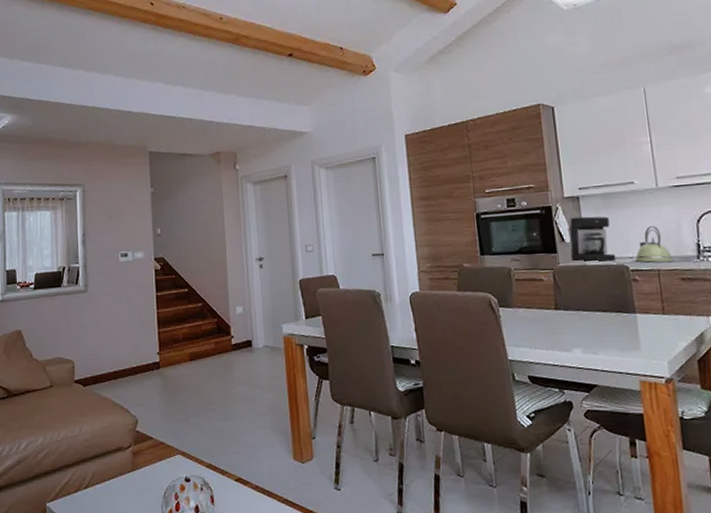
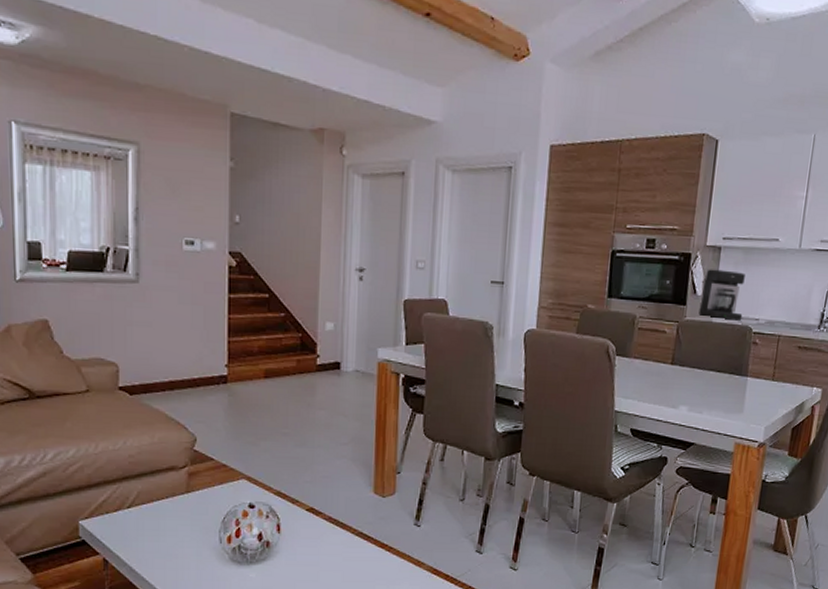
kettle: present [634,225,673,263] -> none [759,288,796,329]

